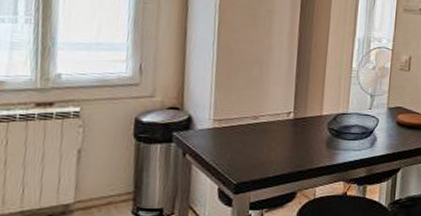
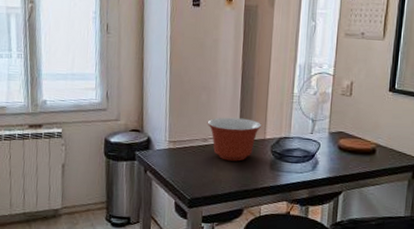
mixing bowl: none [258,92,319,140] -> present [207,117,262,161]

